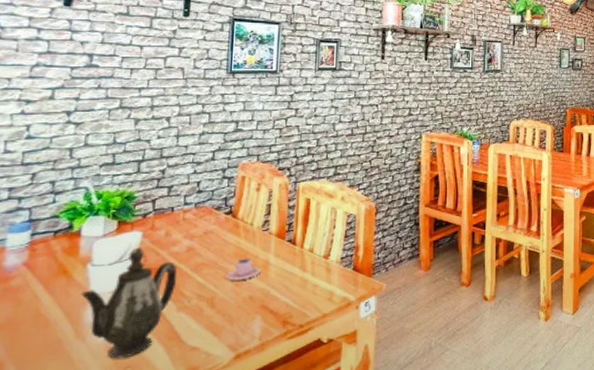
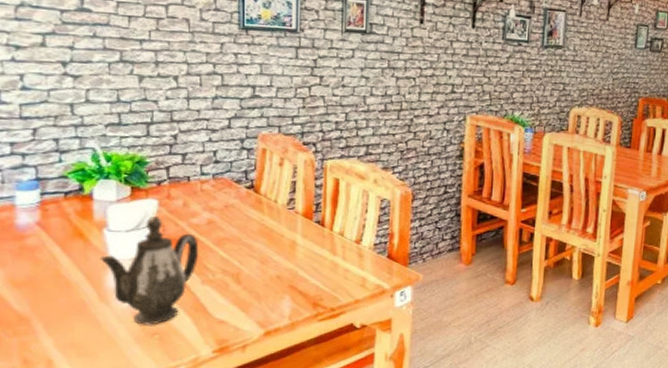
teacup: present [226,258,261,281] -> none [251,236,288,259]

